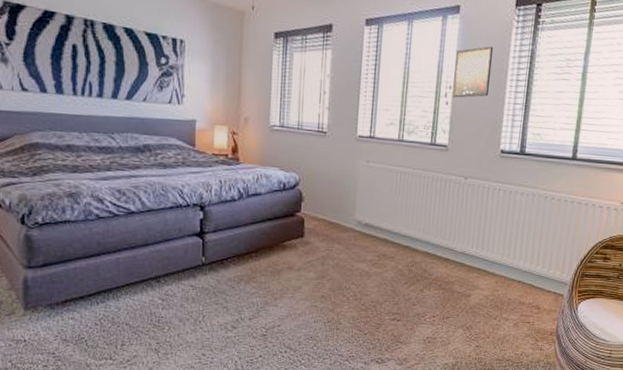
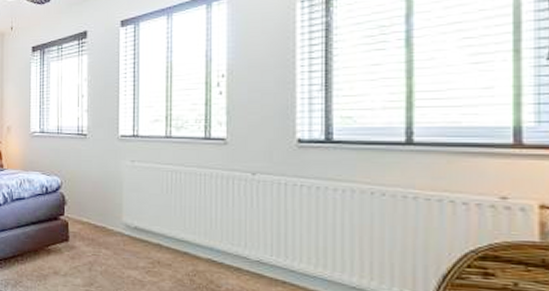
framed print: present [451,46,494,98] -> none [225,26,274,86]

